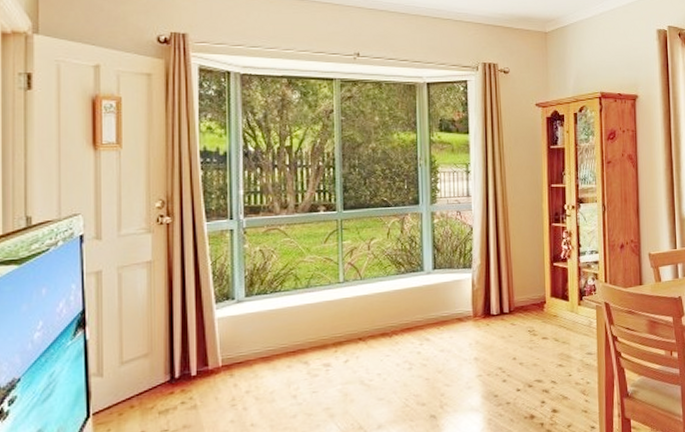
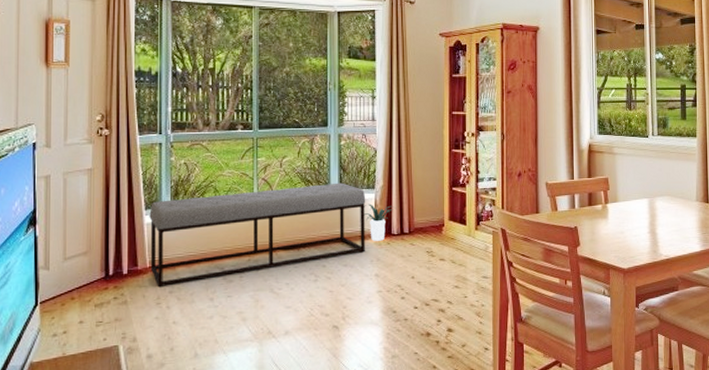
bench: none [220,263,463,388] -> present [149,182,366,288]
potted plant: none [460,284,495,323] -> present [364,203,396,241]

